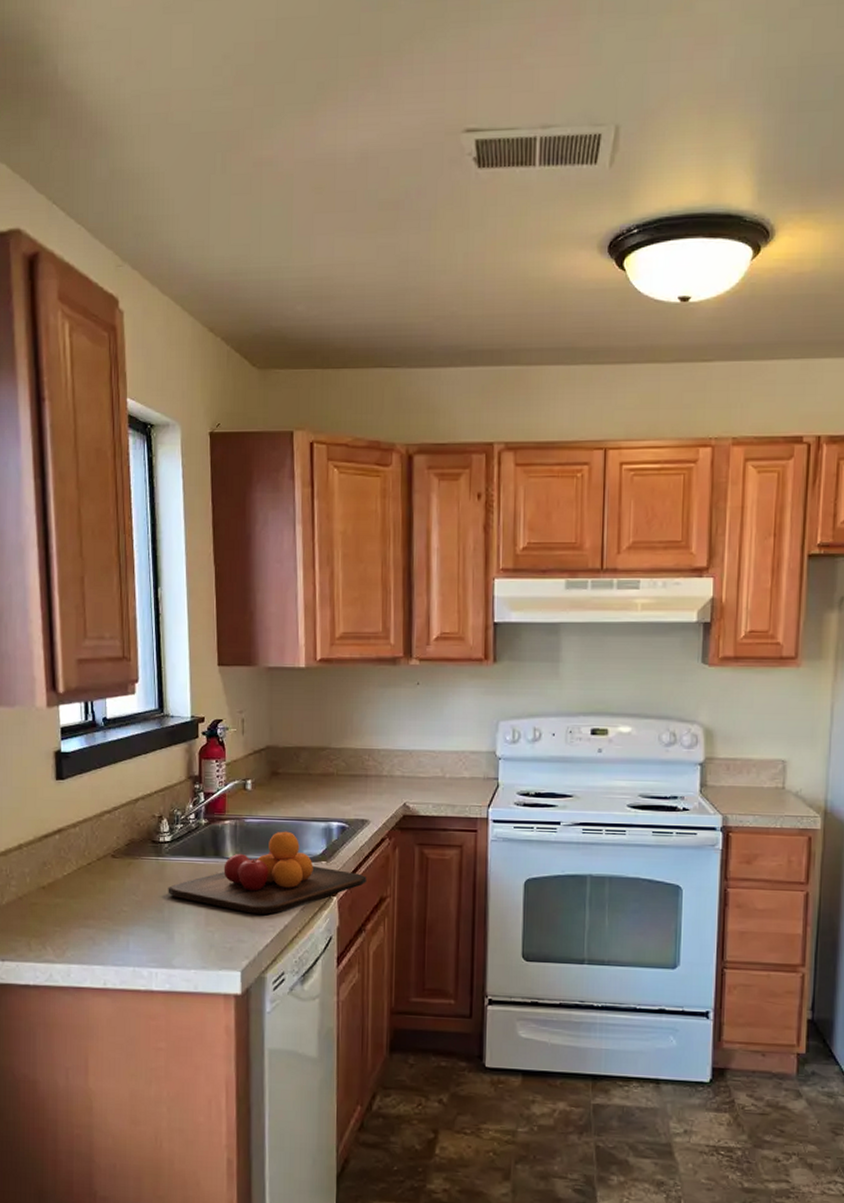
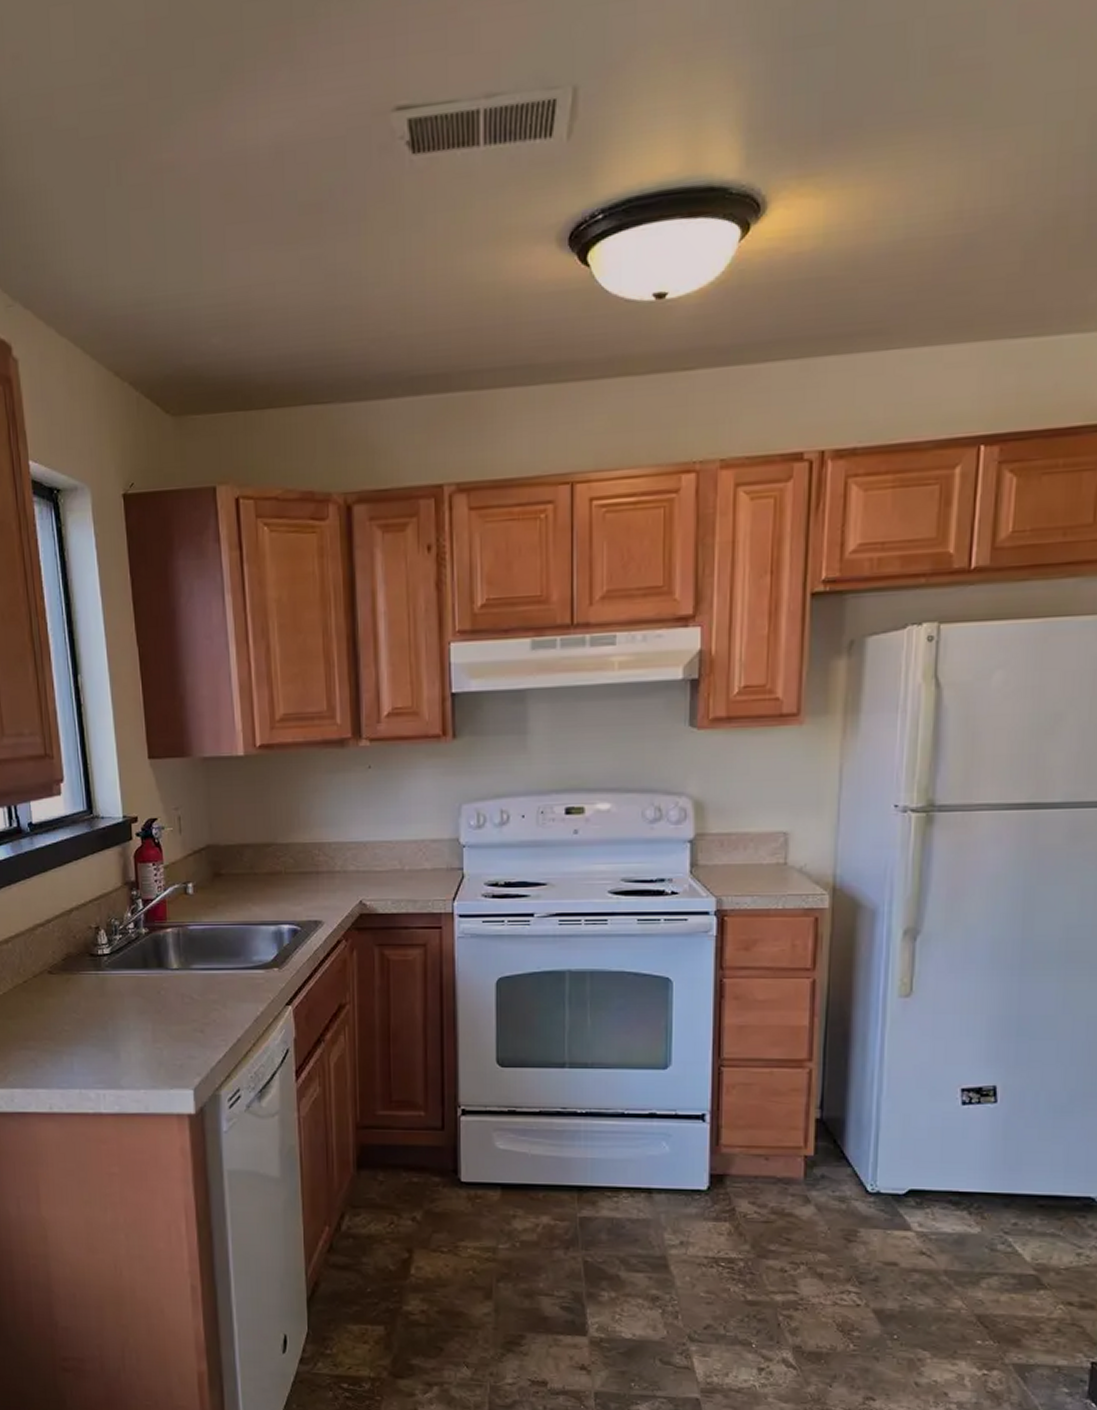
chopping board: present [168,831,367,914] -> none [110,937,323,1028]

